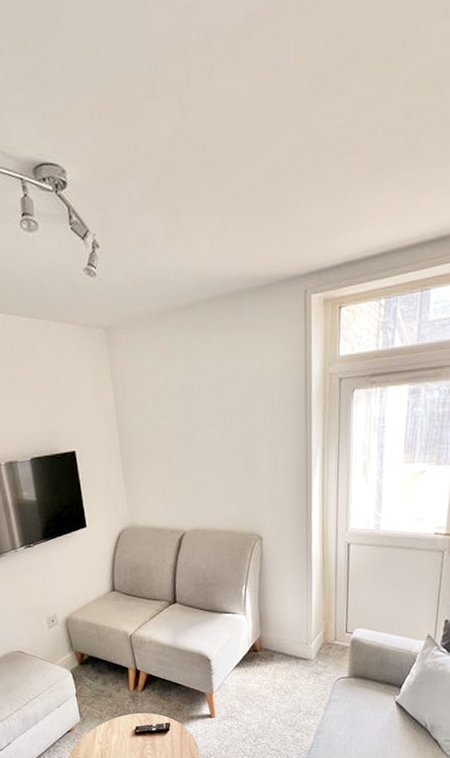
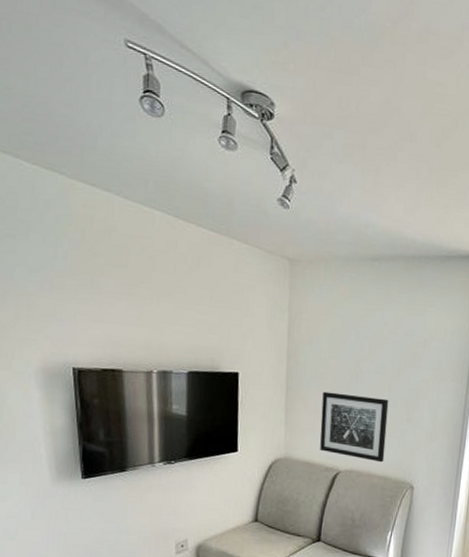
wall art: none [157,451,228,518] -> present [320,391,389,463]

